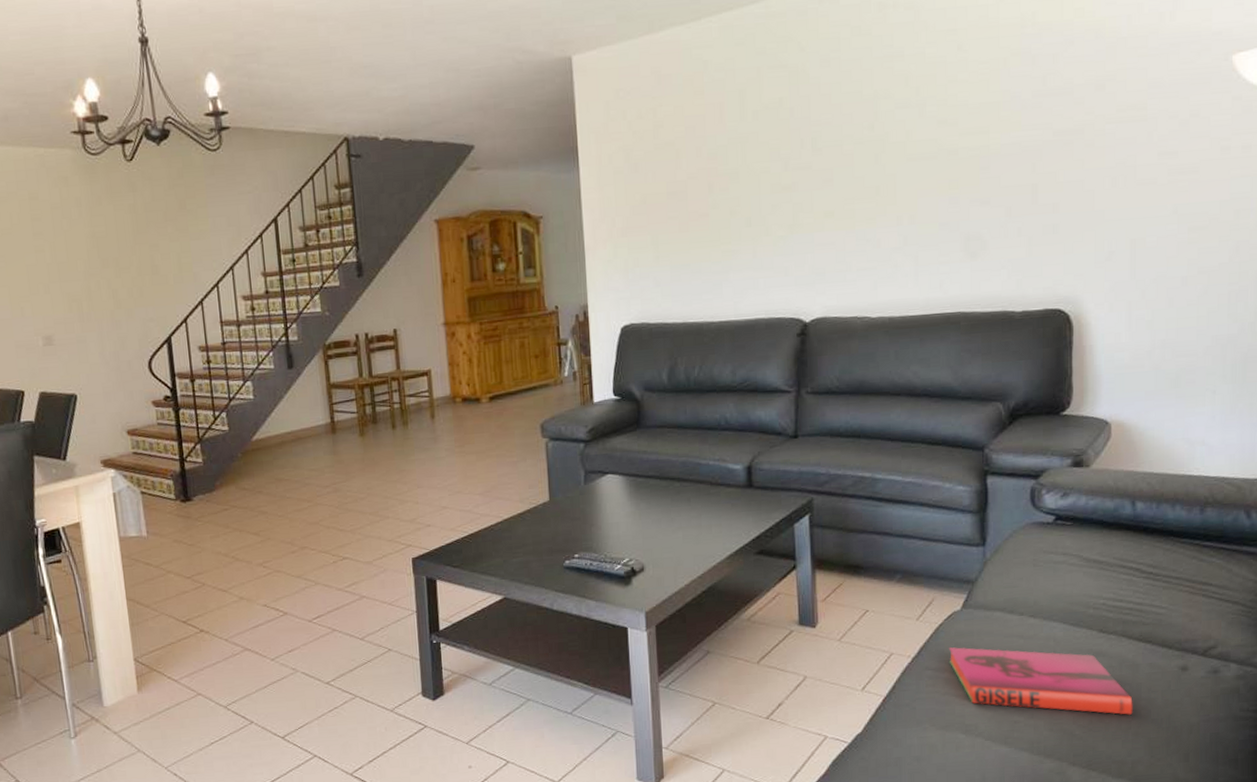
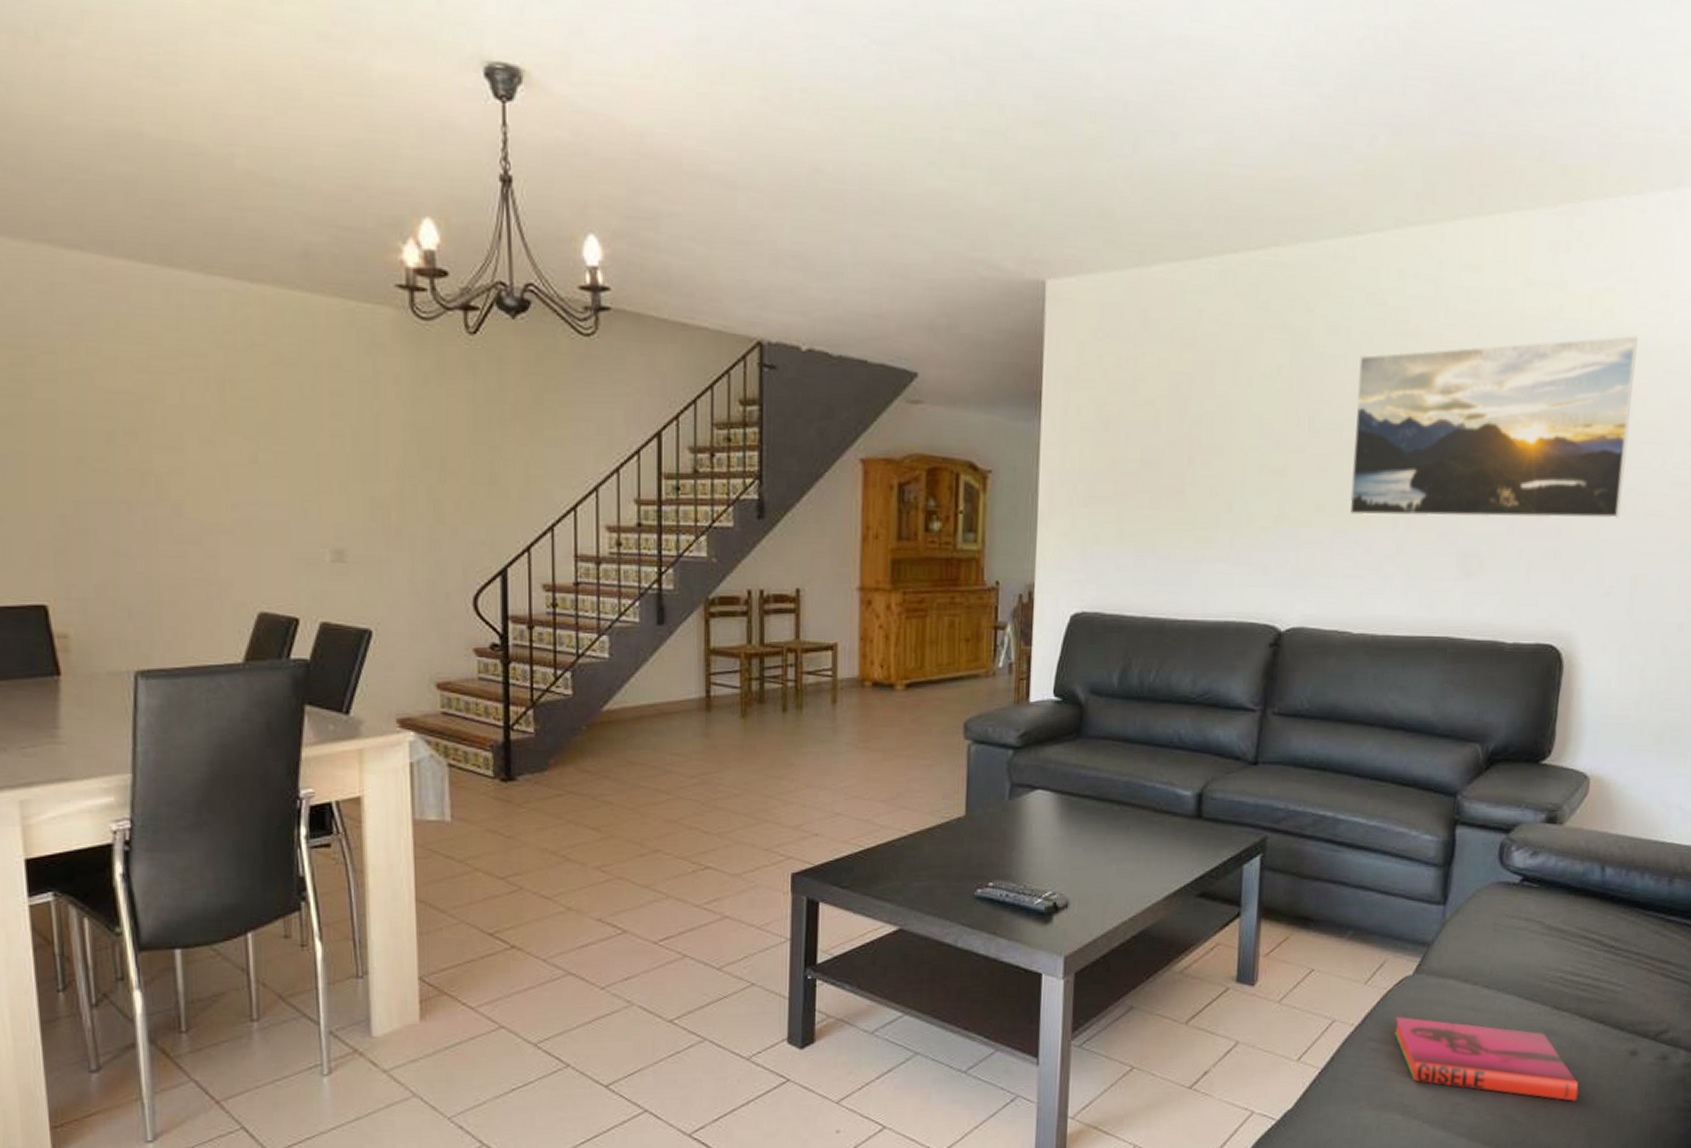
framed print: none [851,28,1112,217] -> present [1349,336,1638,519]

